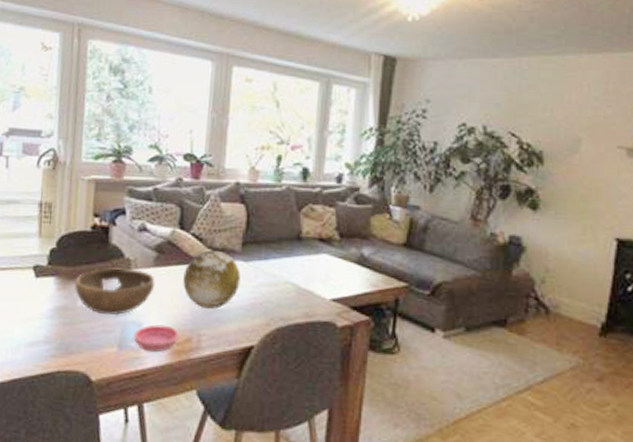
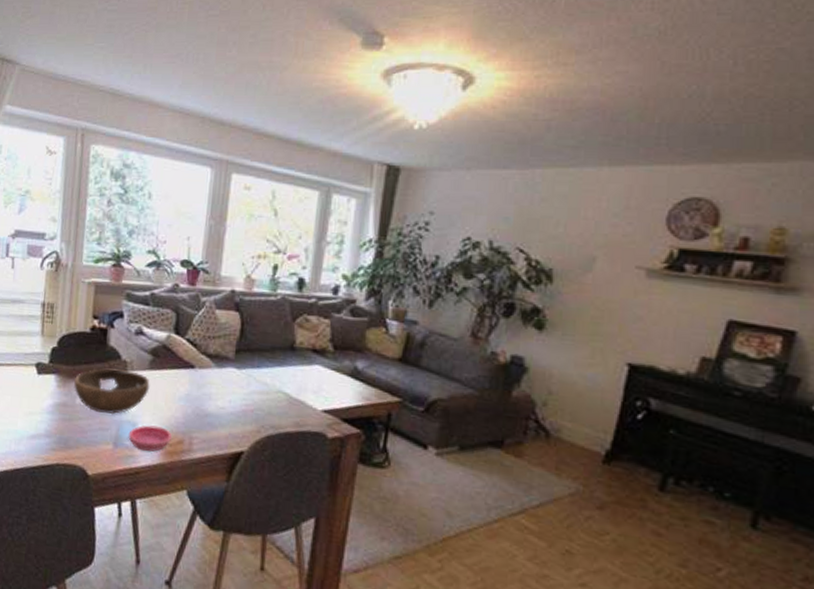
decorative orb: present [183,249,241,309] -> none [177,355,233,414]

